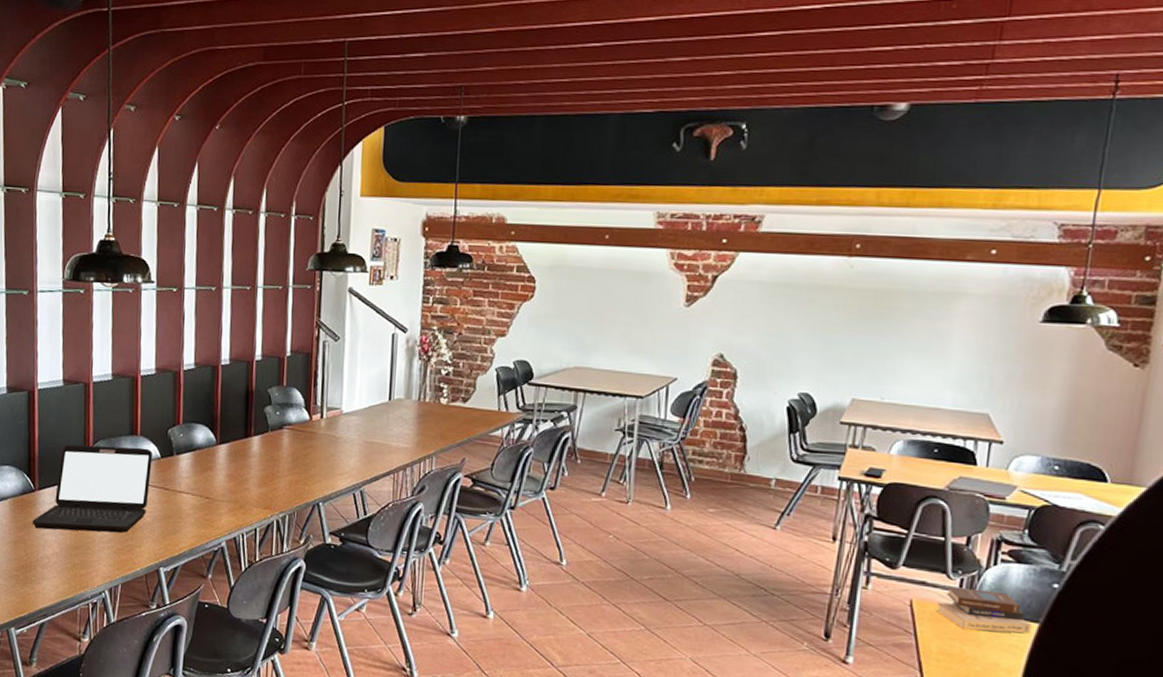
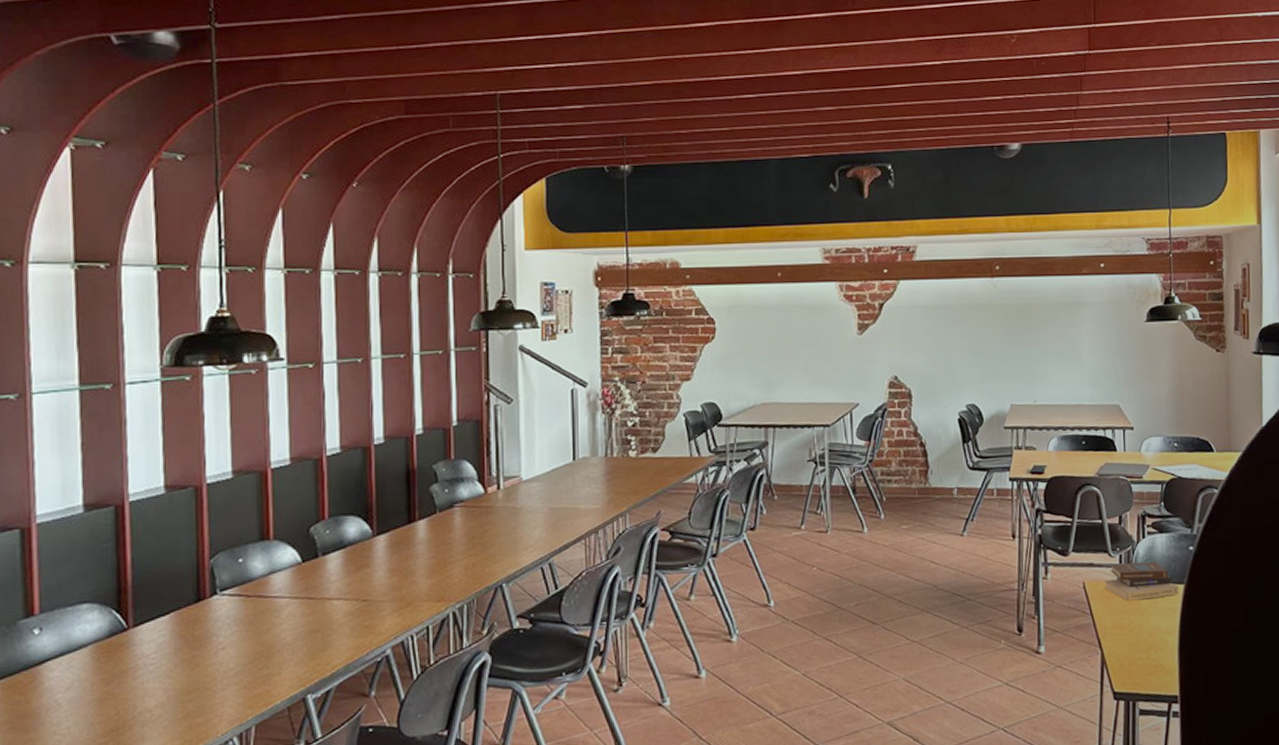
laptop: present [32,444,152,533] -> none [125,553,290,677]

